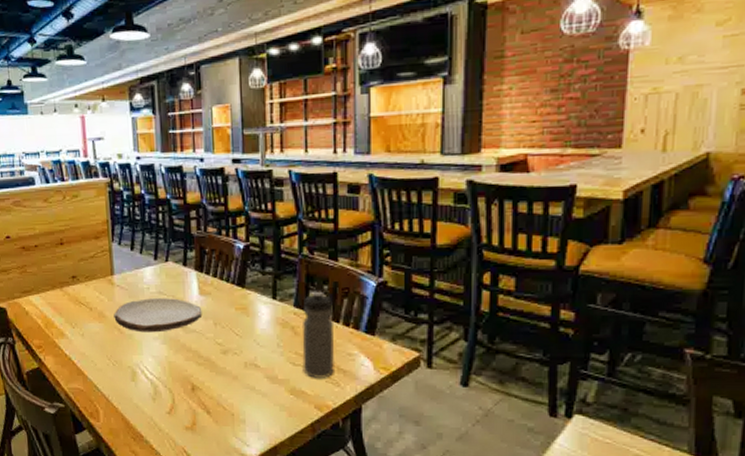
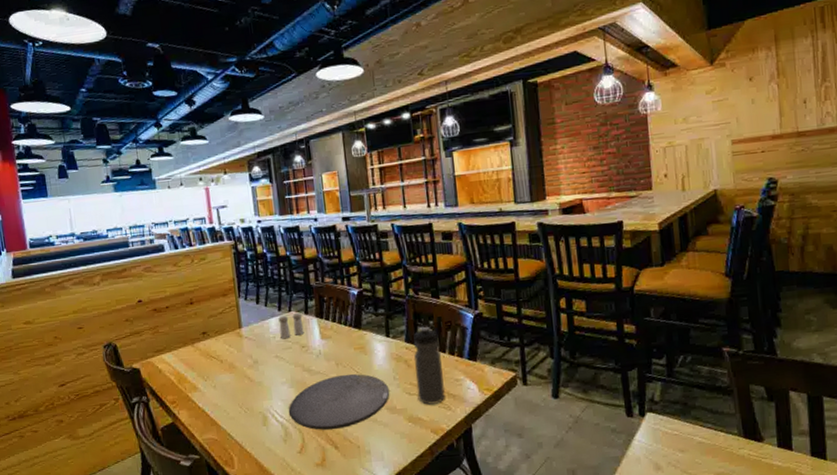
plate: present [114,298,203,333] -> none [243,344,325,379]
salt and pepper shaker: none [154,264,181,291] -> present [278,313,304,339]
plate: none [159,335,272,393] -> present [288,374,390,430]

